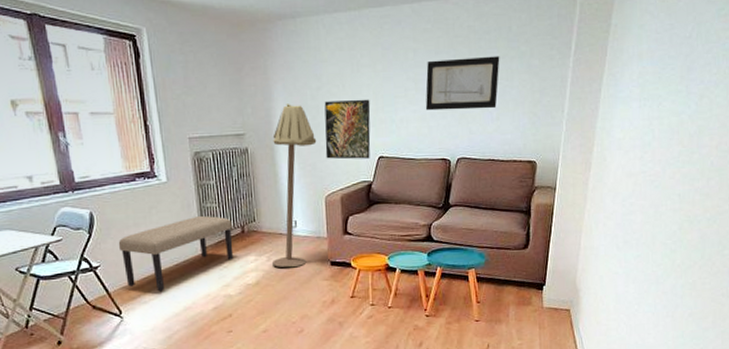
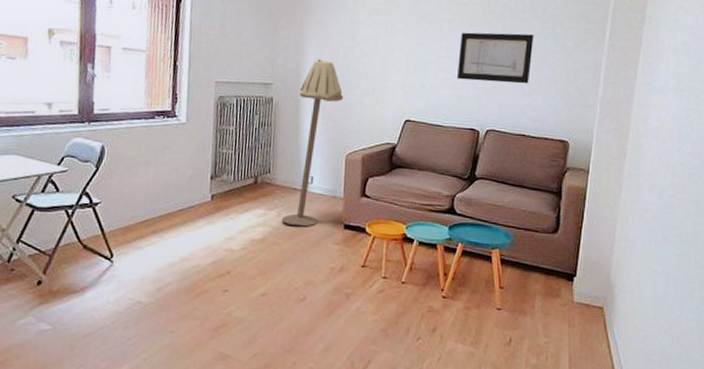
bench: present [118,215,234,292] -> none [123,160,246,238]
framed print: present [324,99,371,160] -> none [351,60,402,121]

